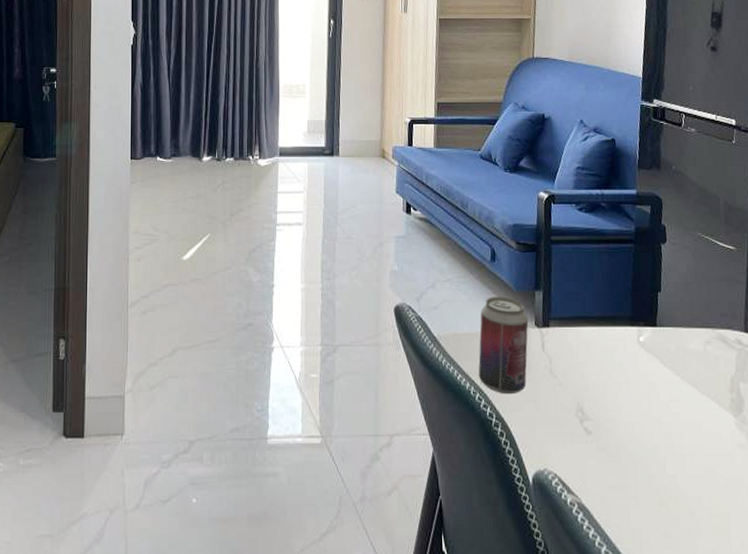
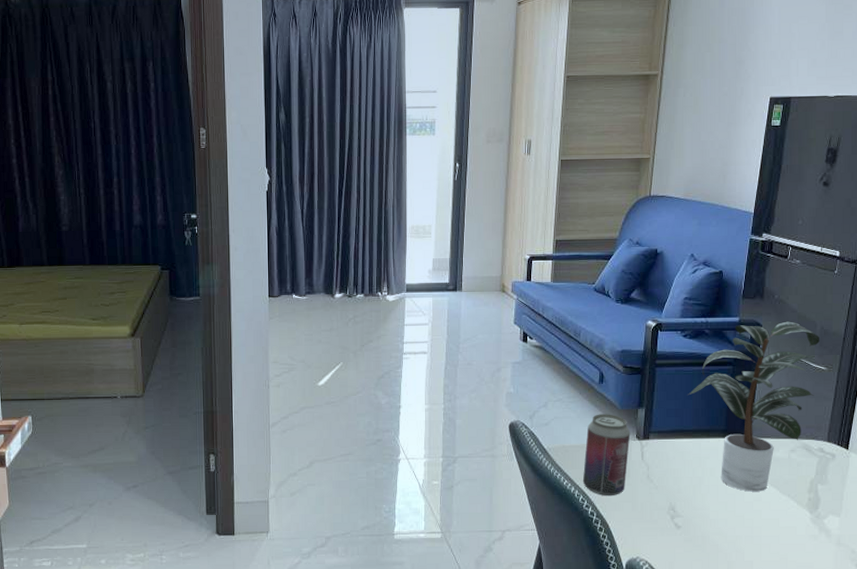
potted plant: none [588,195,725,391] -> present [688,321,820,492]

